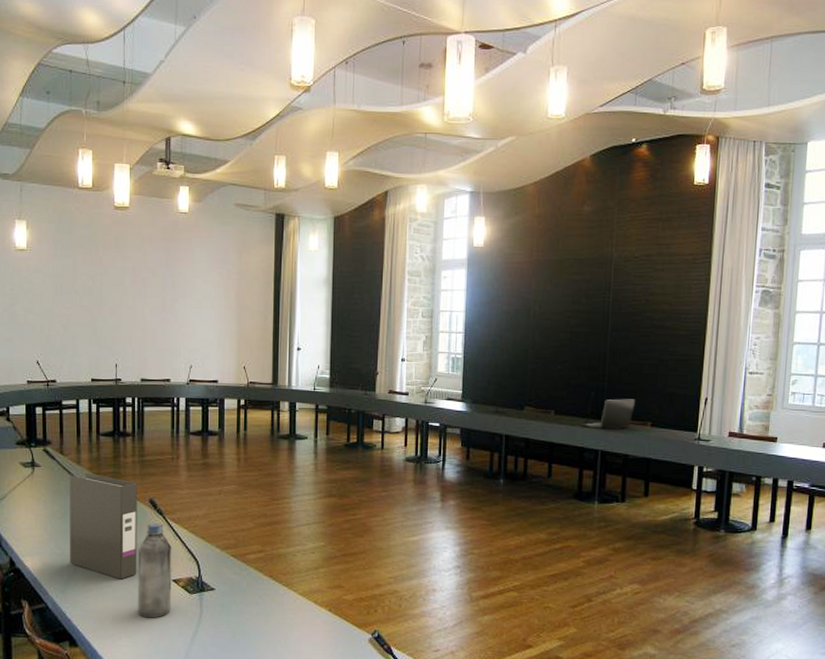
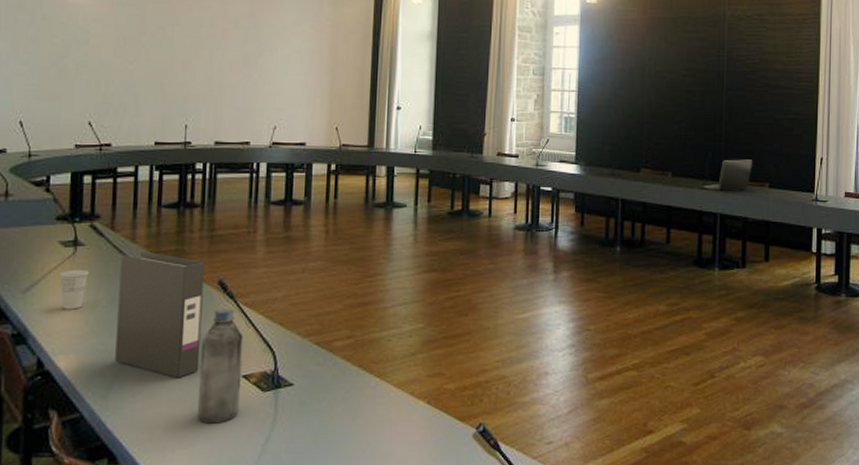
cup: none [22,486,45,520] -> present [60,269,90,310]

